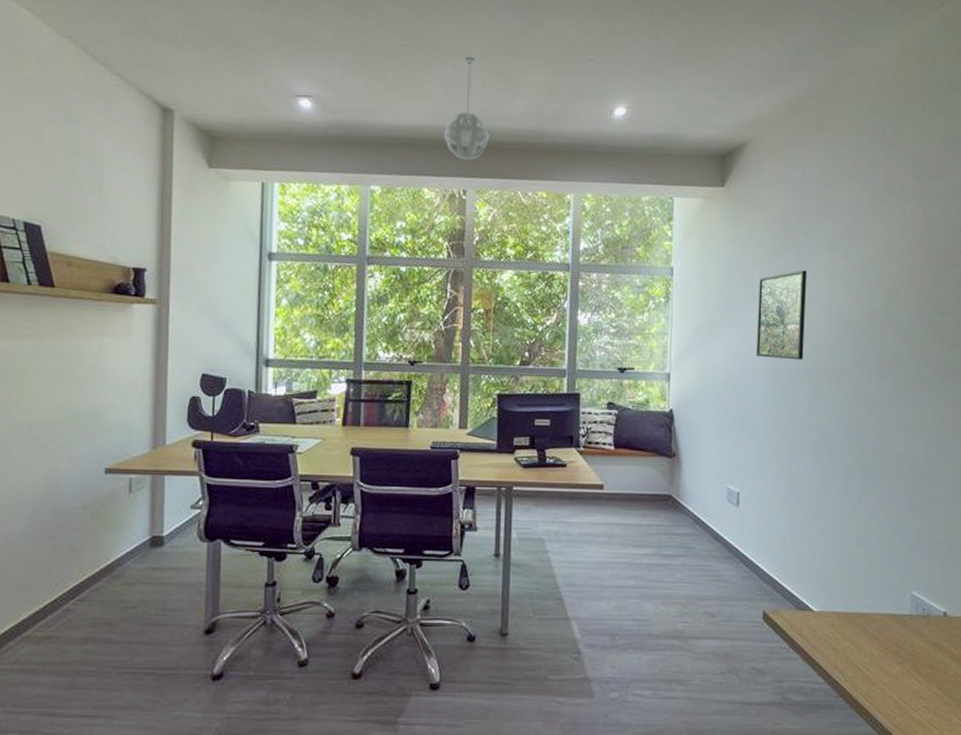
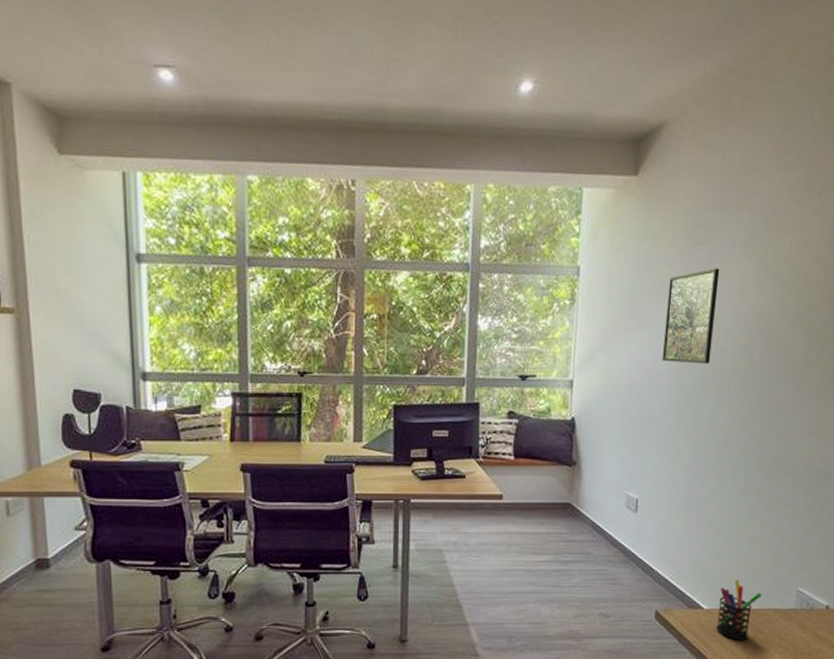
pendant light: present [444,56,489,161] -> none [328,17,379,145]
pen holder: none [828,580,874,647] -> present [716,579,762,640]

